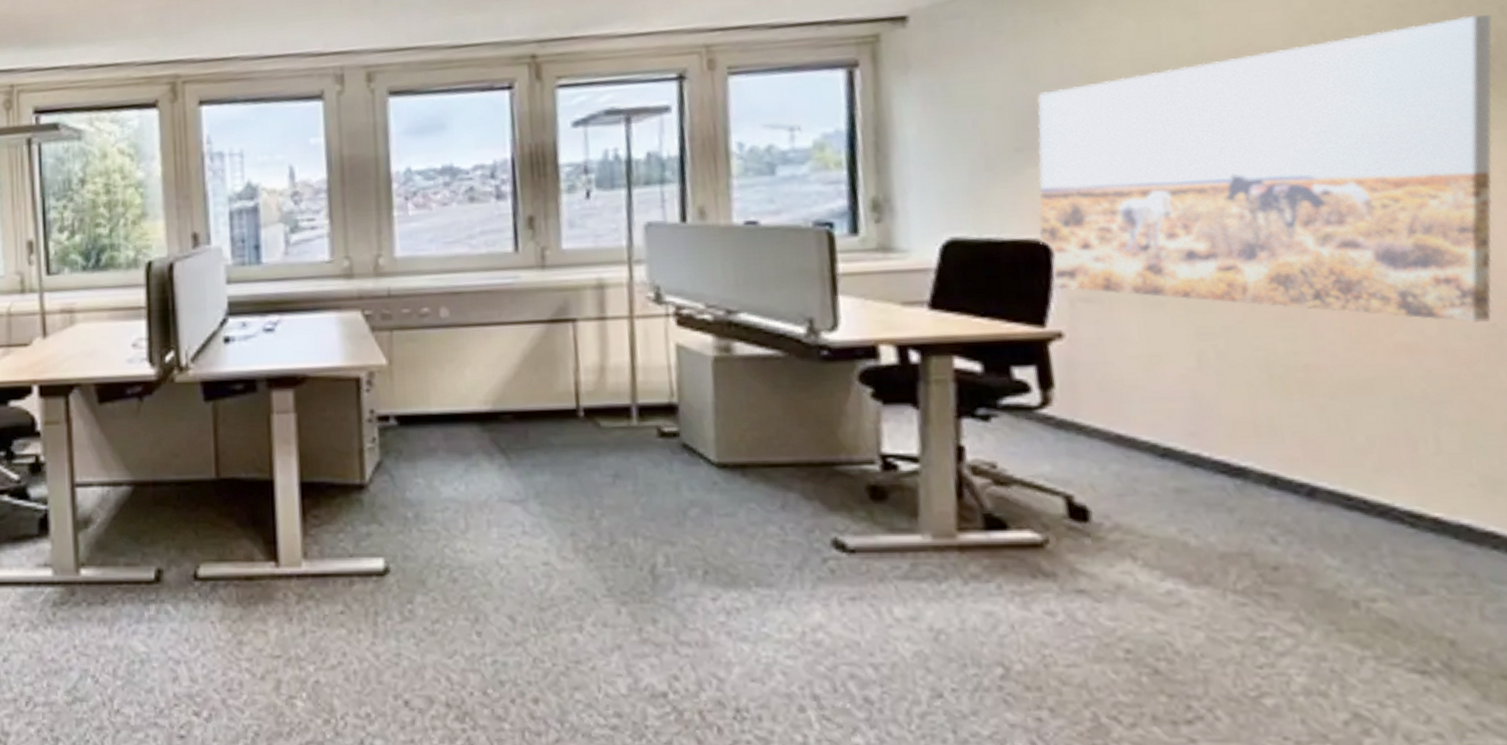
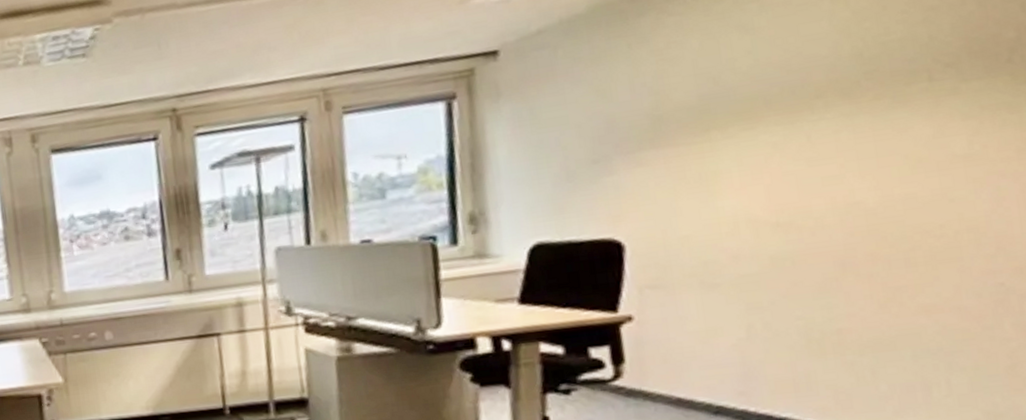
wall art: present [1037,14,1493,323] -> none [611,12,1015,284]

